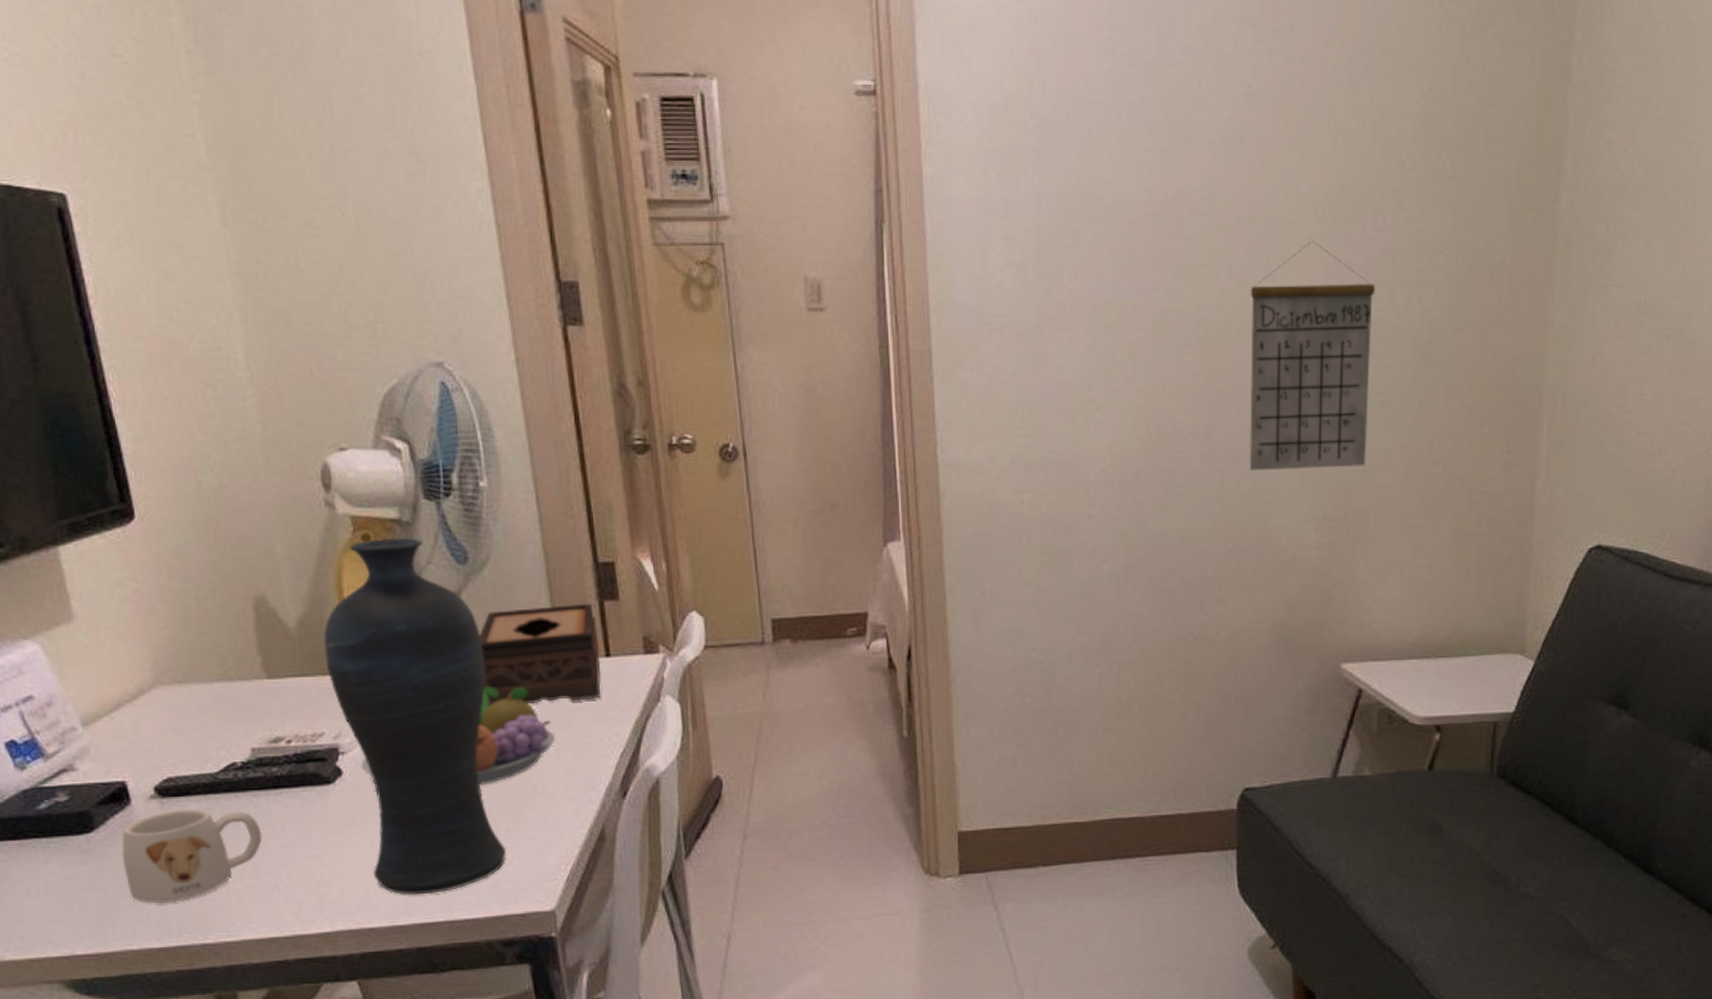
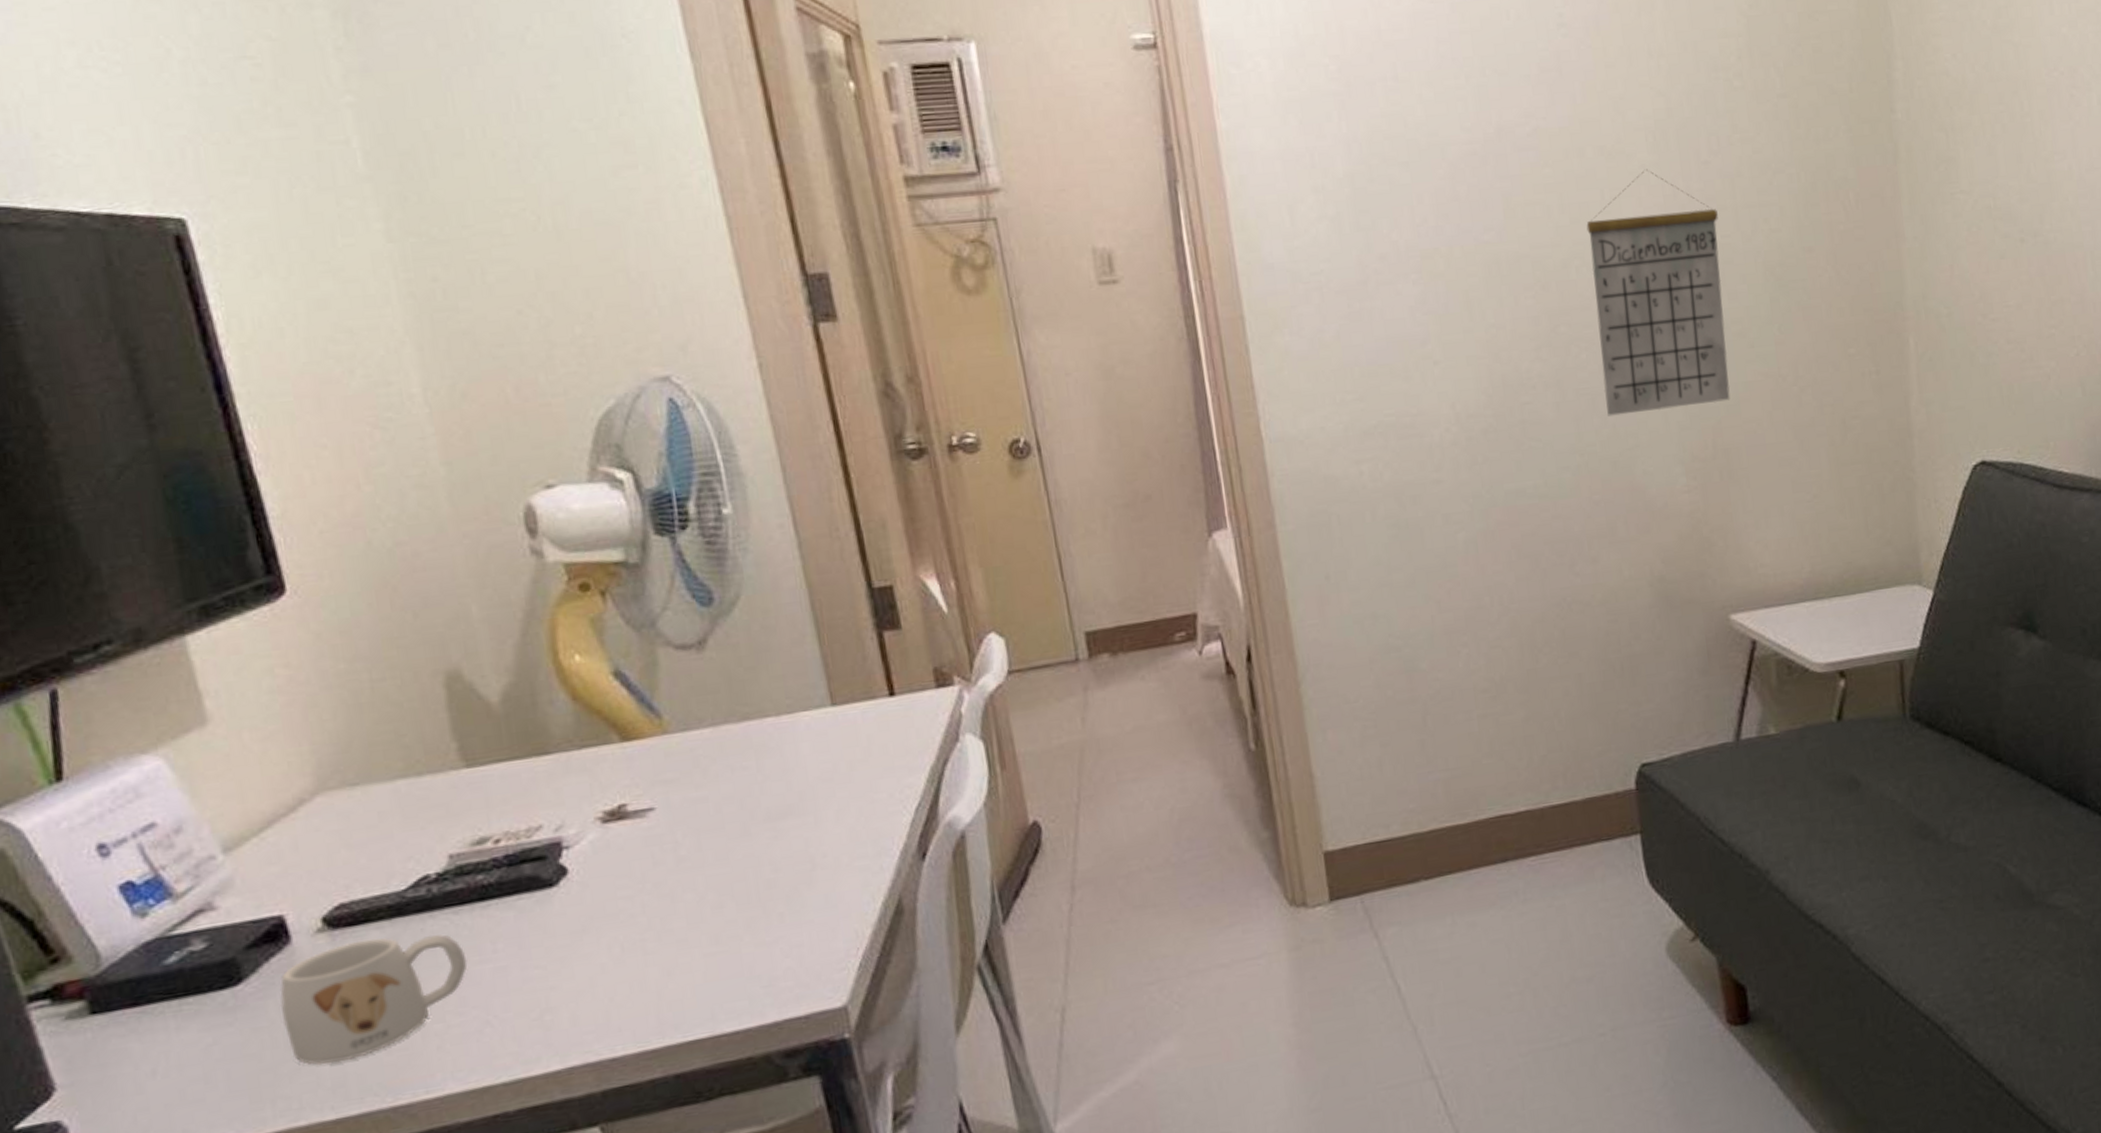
vase: present [323,537,506,895] -> none [535,581,781,1012]
fruit bowl: present [361,687,556,786] -> none [591,743,835,872]
tissue box: present [479,603,601,707] -> none [732,635,887,771]

